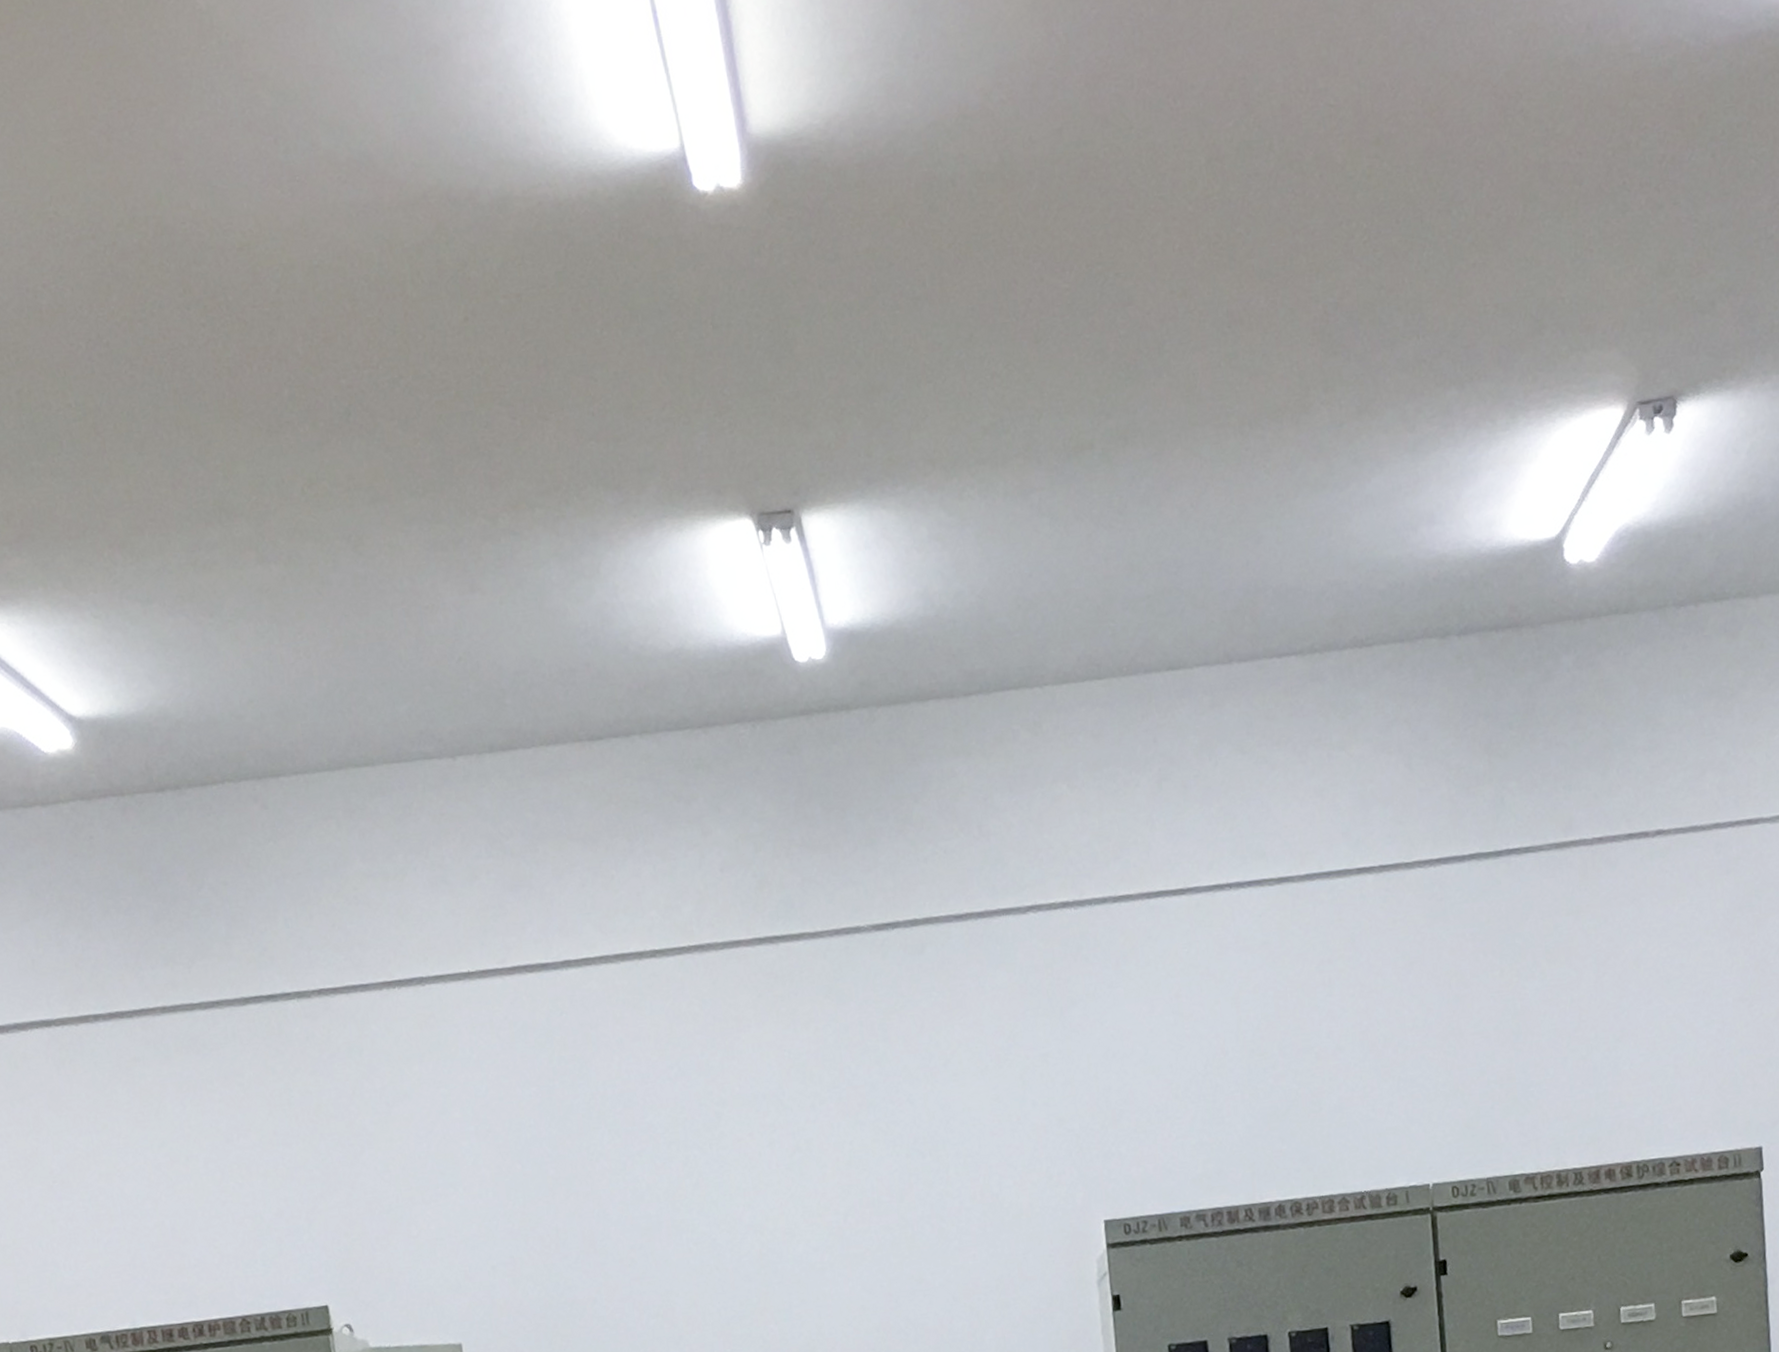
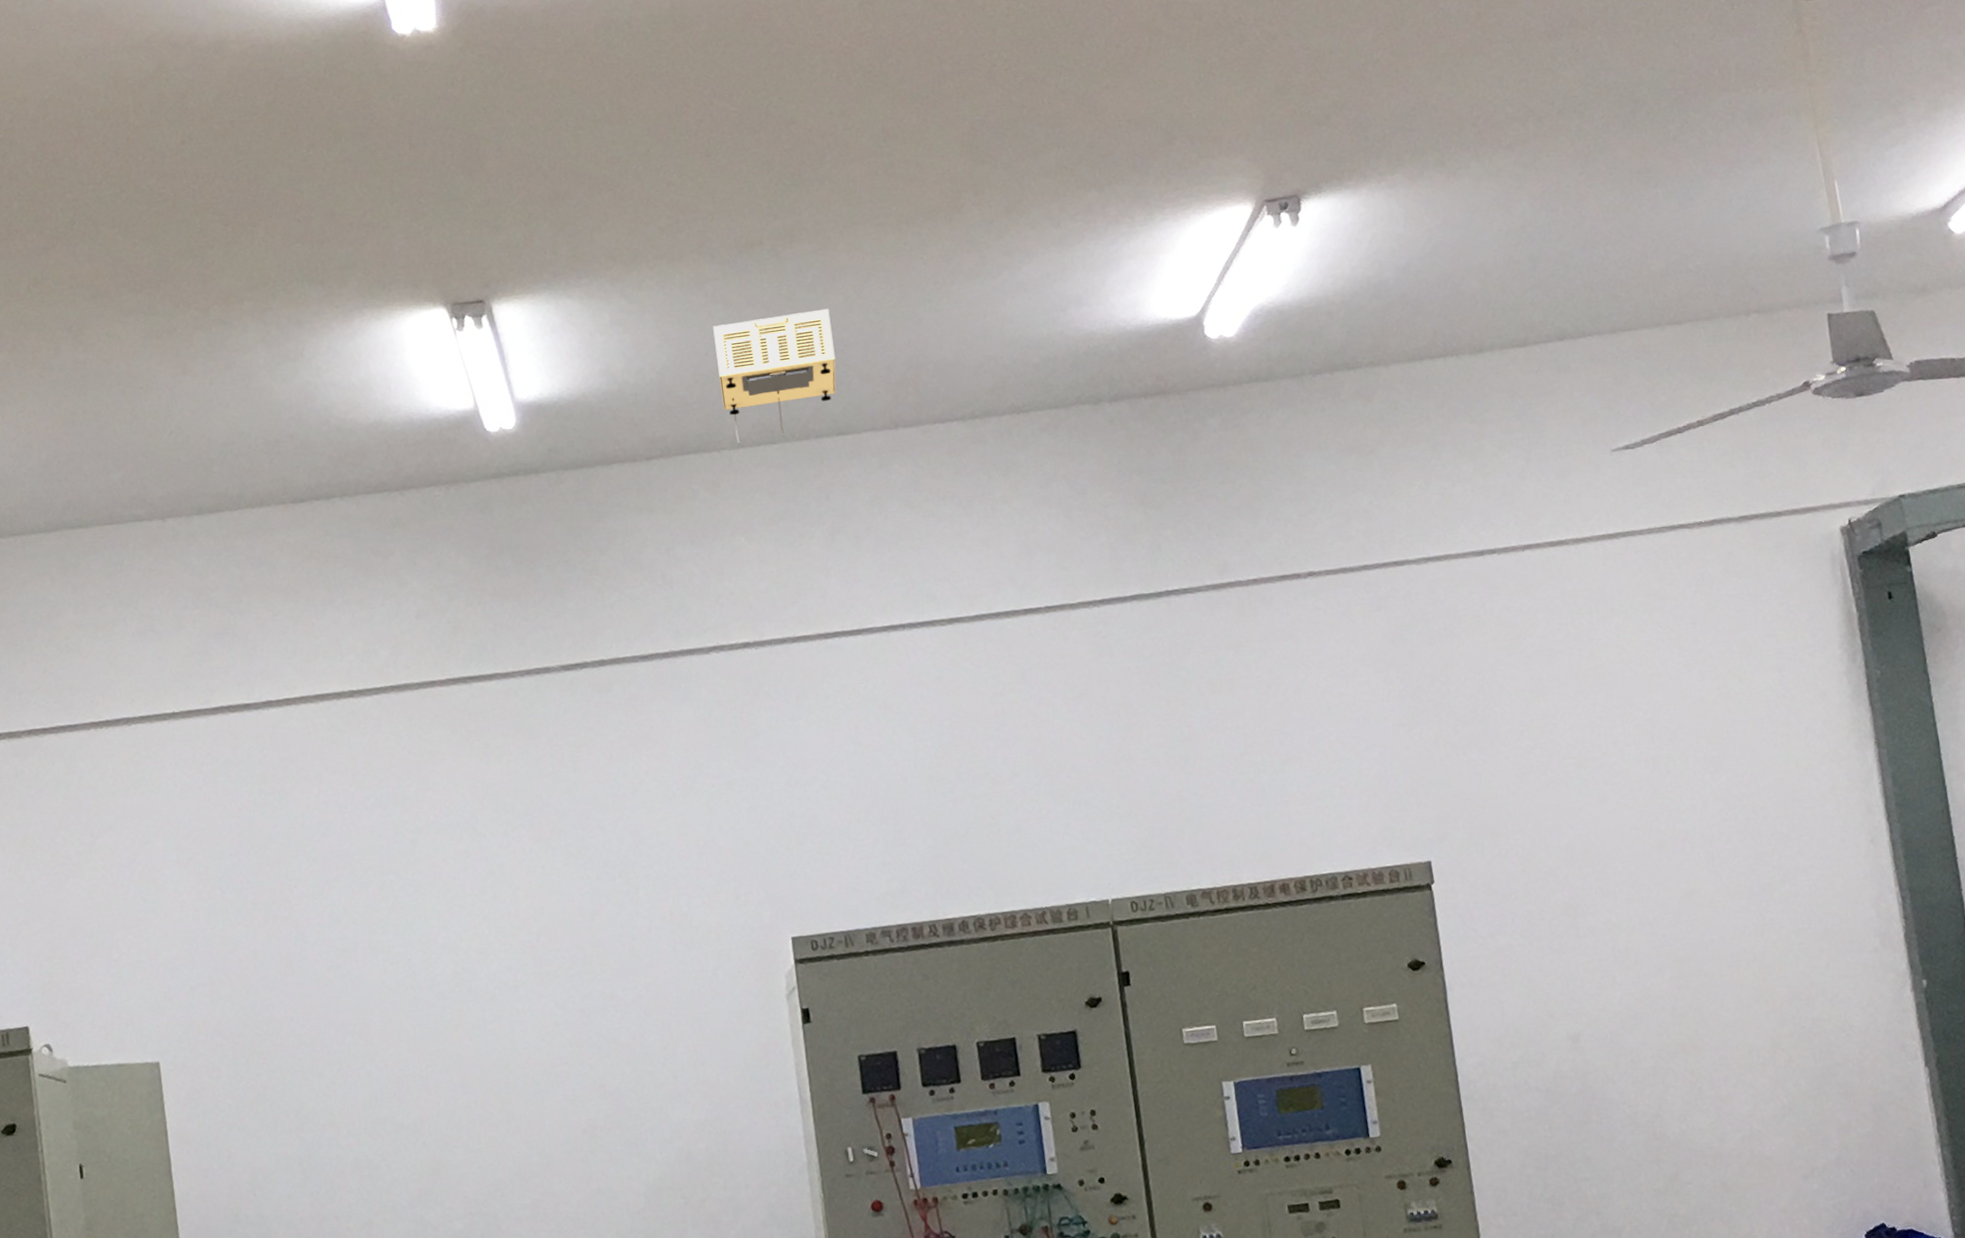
projector: none [1038,523,1168,680] -> present [713,308,836,445]

